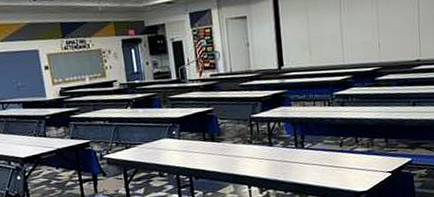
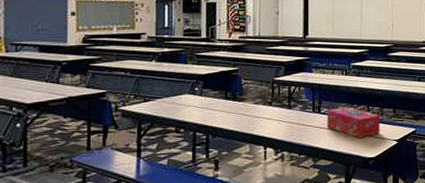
tissue box: none [311,139,372,172] -> present [326,107,381,138]

